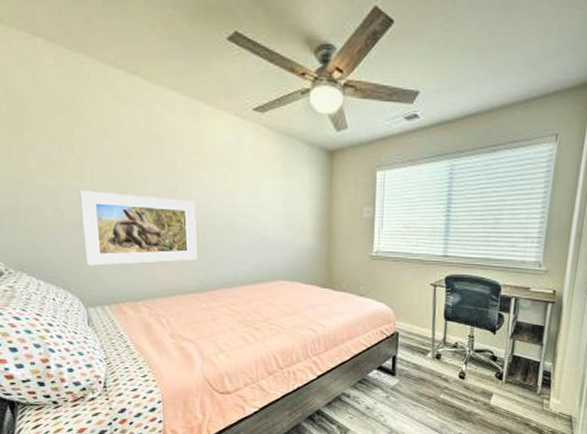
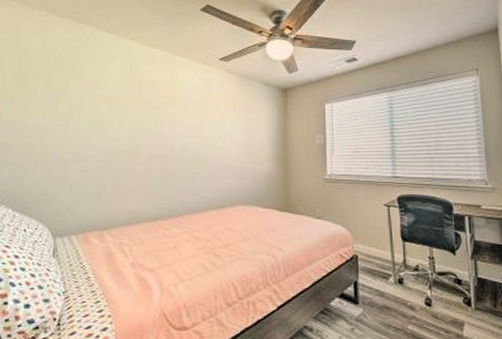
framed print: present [79,190,197,266] -> none [61,129,166,196]

